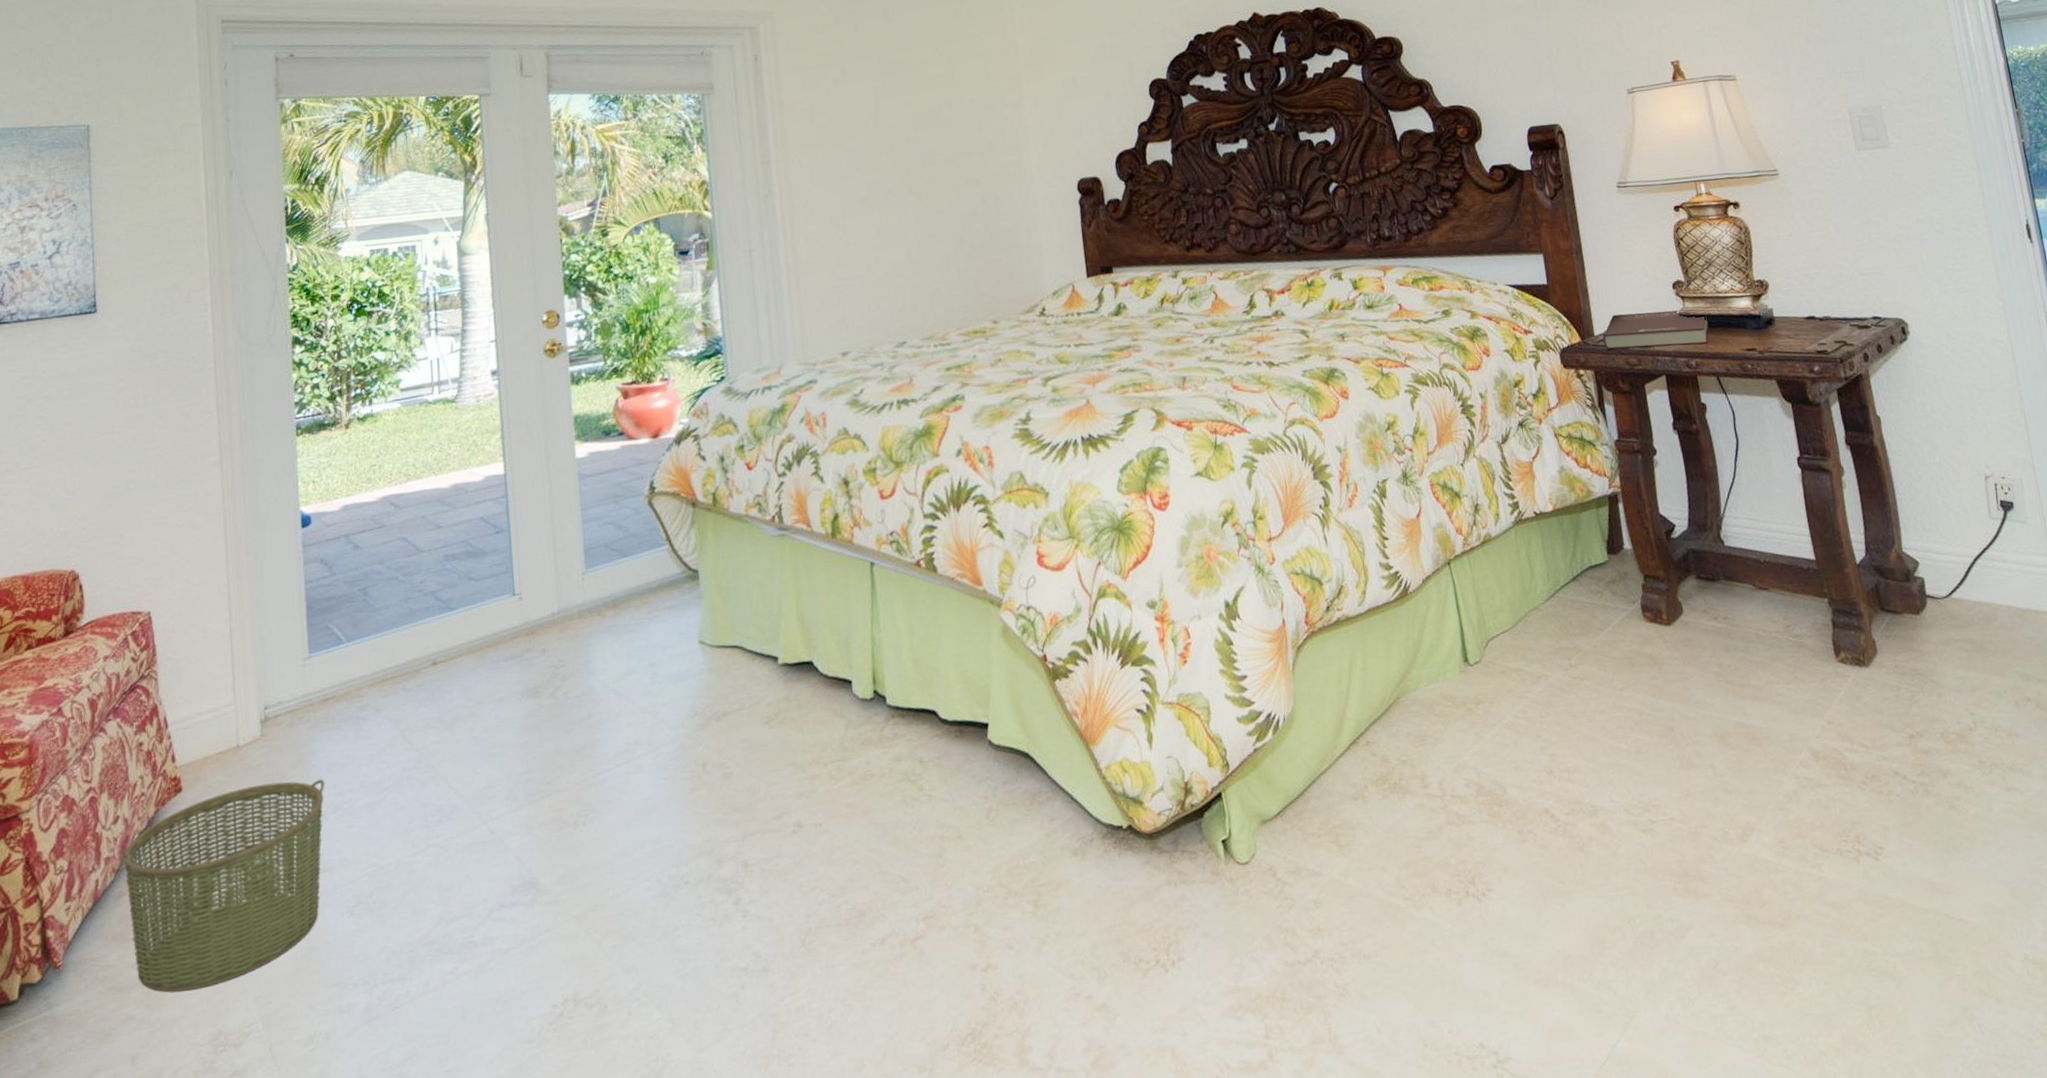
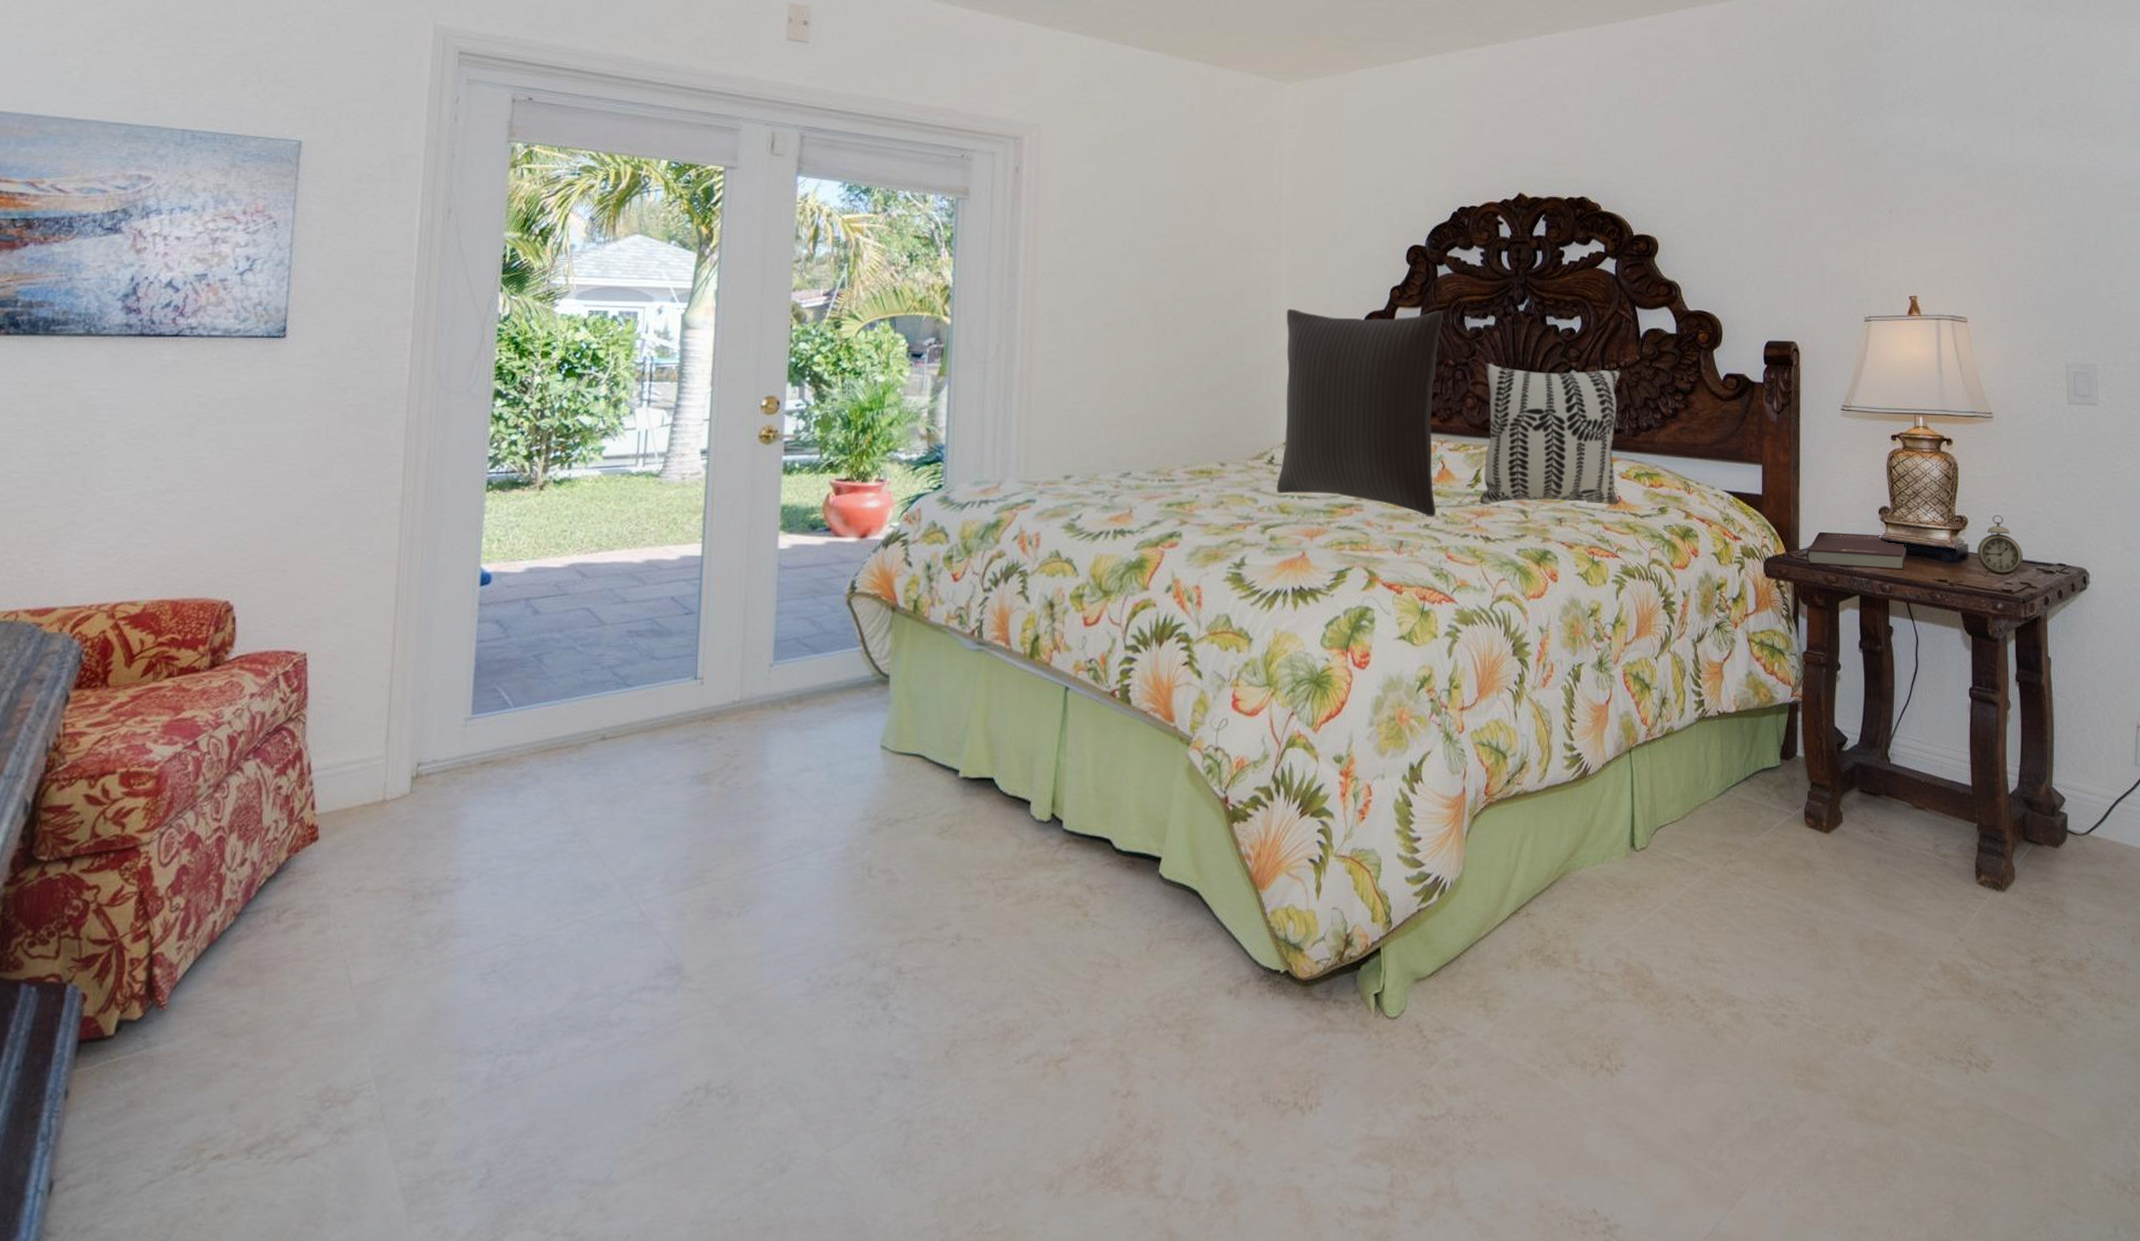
basket: present [118,778,325,992] -> none [241,841,473,1043]
pillow: none [1037,141,1215,349] -> present [1276,308,1443,517]
pillow: none [1244,175,1401,329] -> present [1479,363,1621,505]
alarm clock: none [1782,274,1834,340] -> present [1977,514,2023,579]

